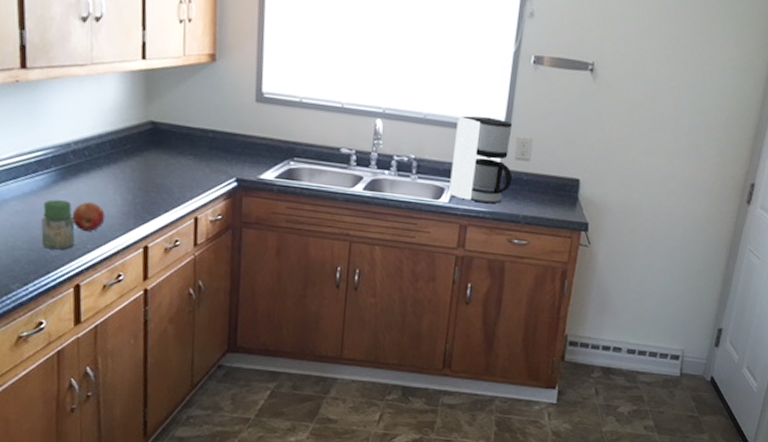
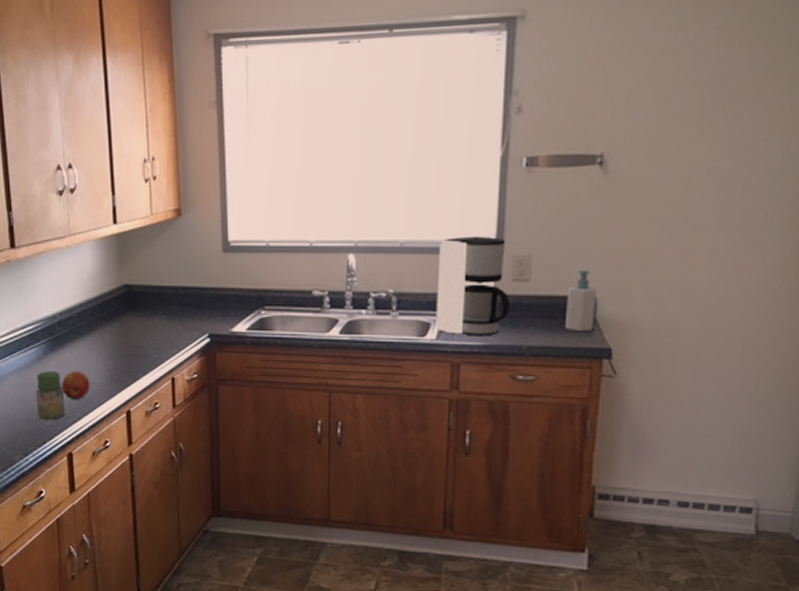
soap bottle: none [554,156,581,208] -> present [565,270,598,332]

